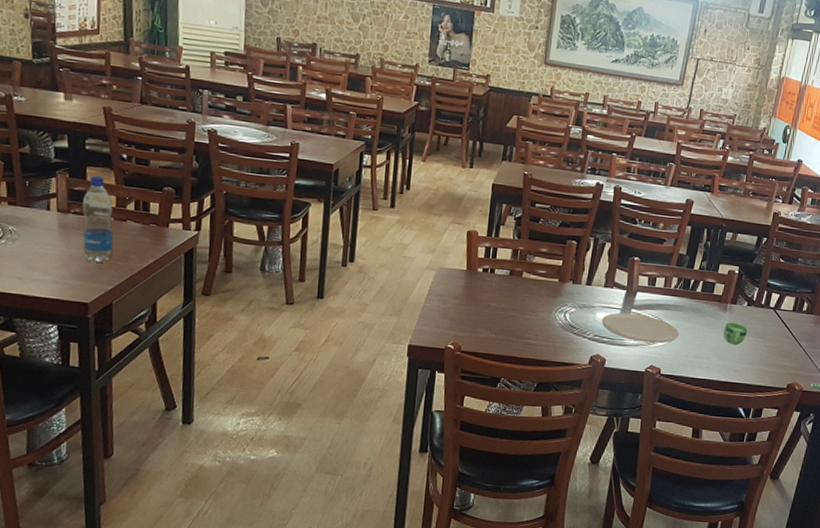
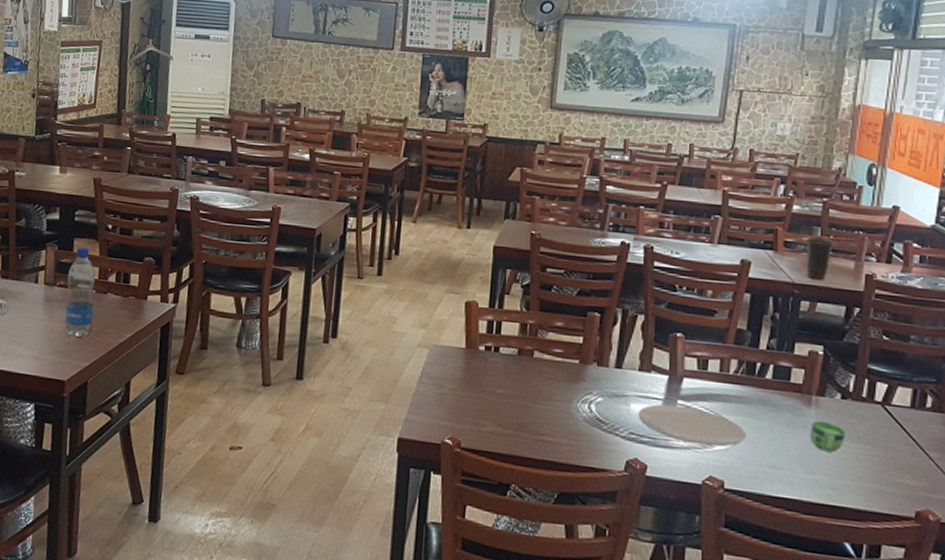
cup: none [732,183,755,216] -> present [805,238,835,280]

